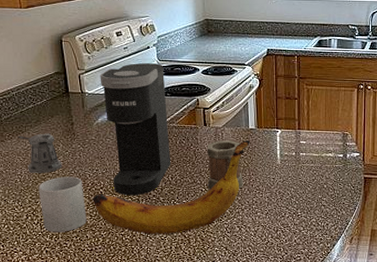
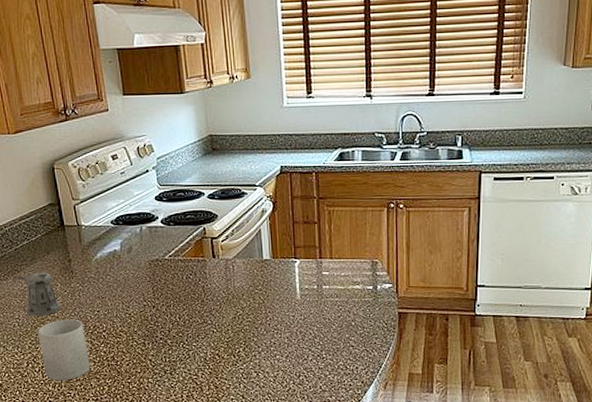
banana: present [92,140,250,235] -> none [95,273,265,382]
coffee maker: present [100,63,171,196] -> none [96,189,178,339]
mug: present [207,140,243,190] -> none [217,273,259,331]

